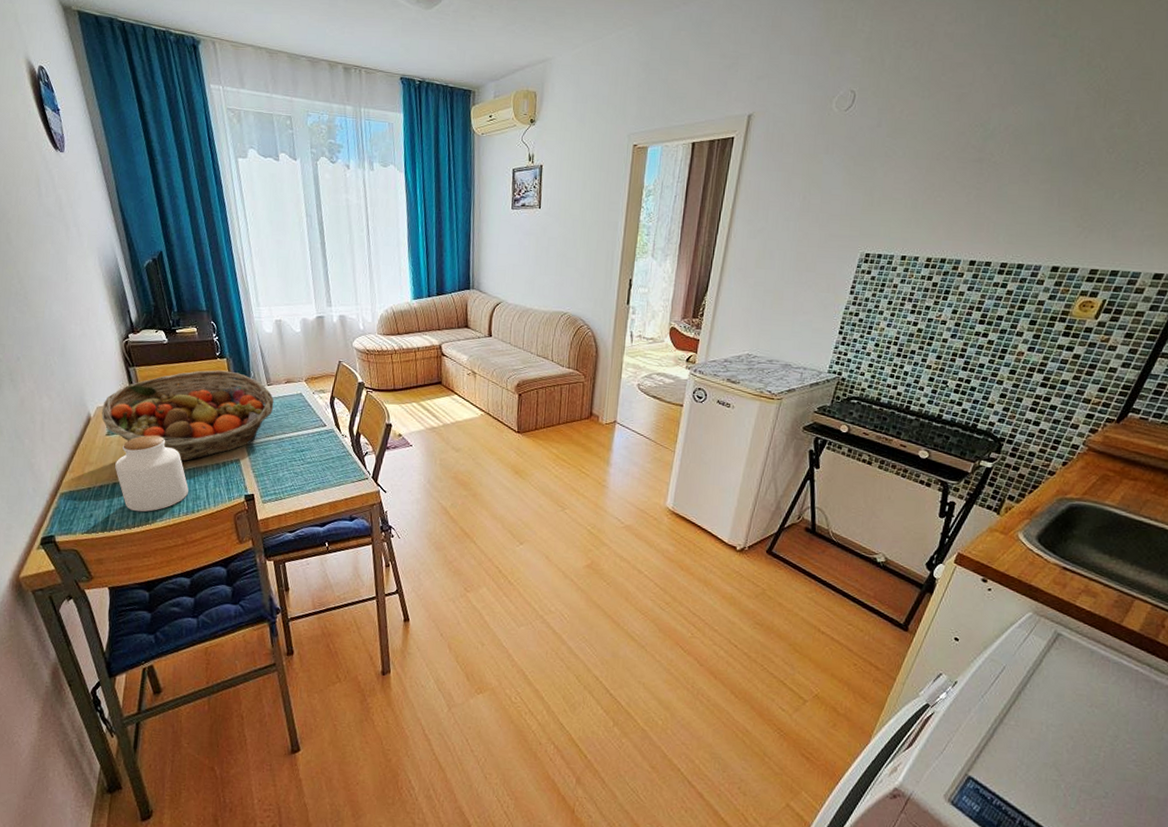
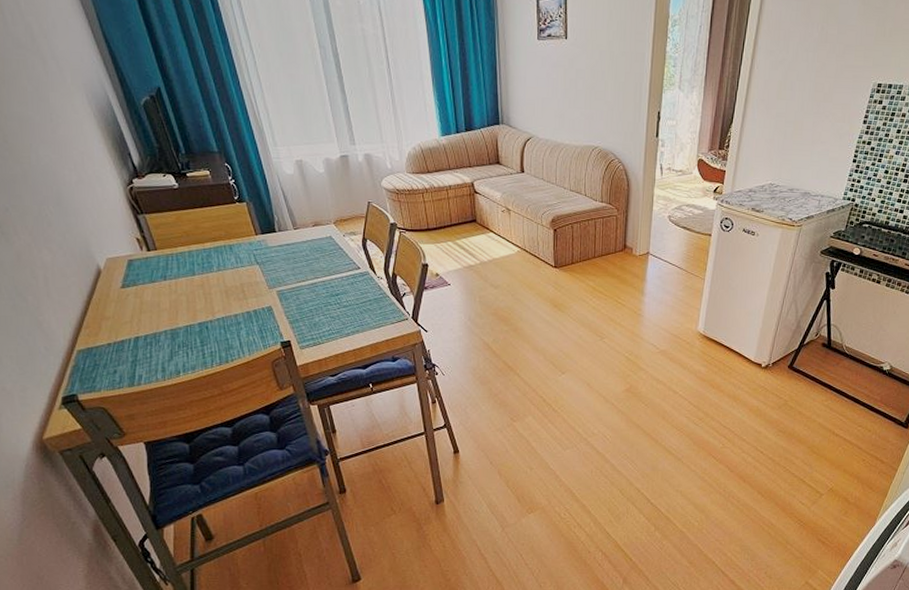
fruit basket: present [101,370,275,462] -> none [113,215,303,312]
jar: present [115,435,189,512] -> none [135,286,221,365]

